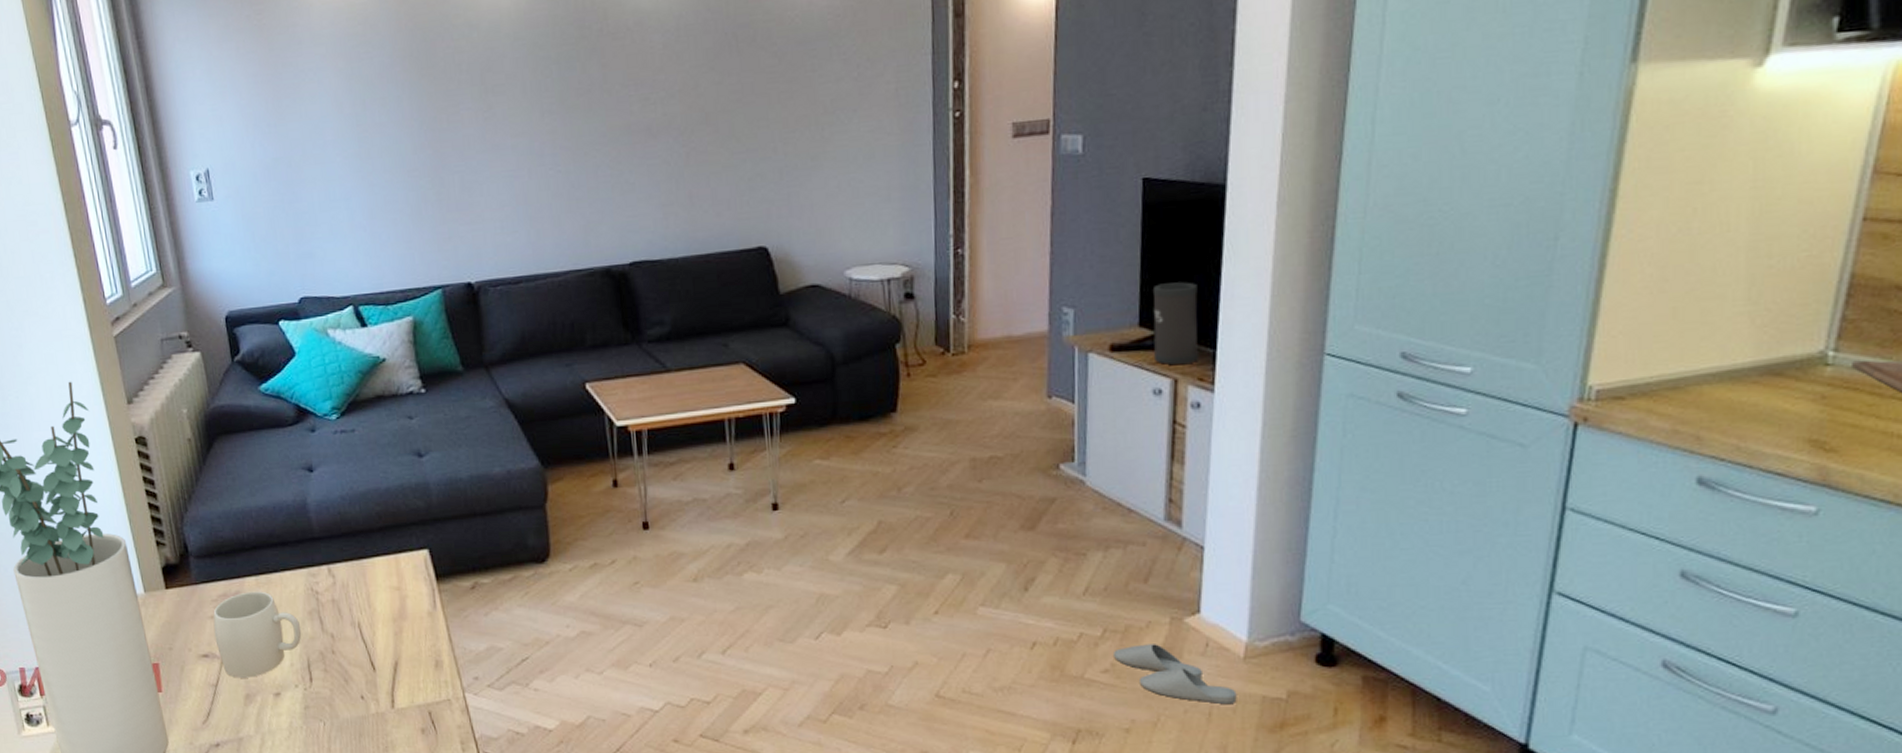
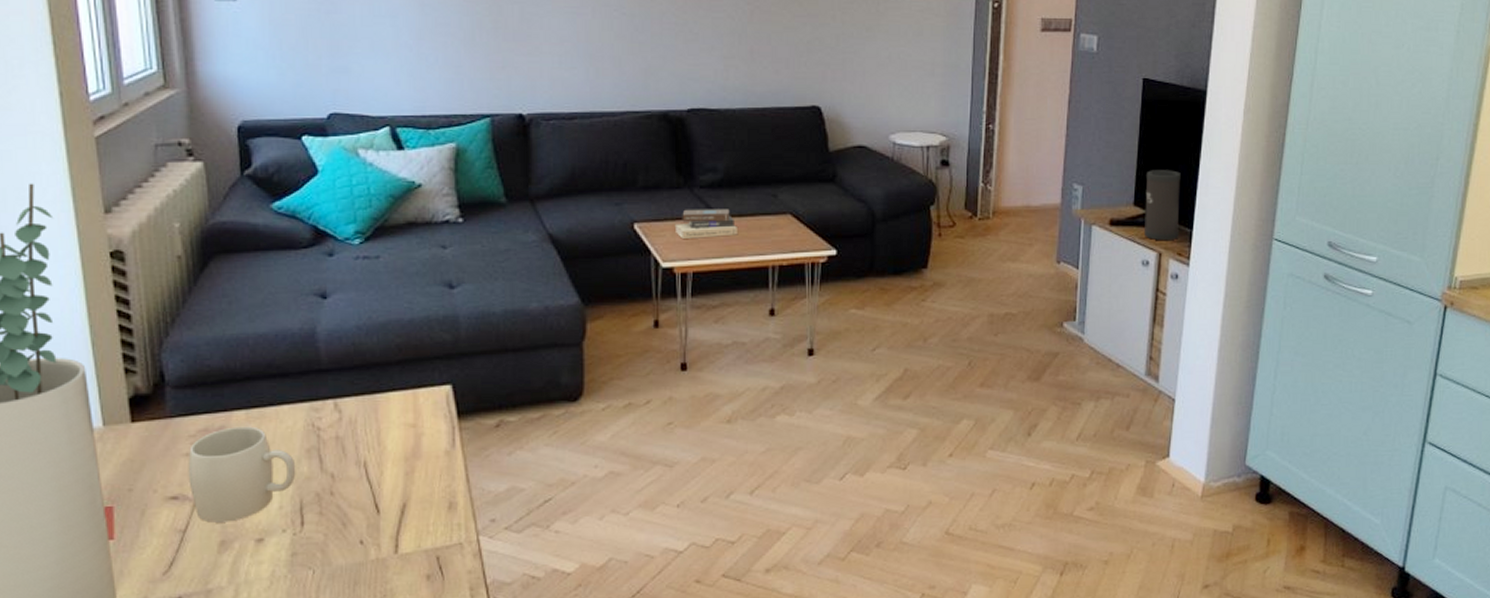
books: none [625,362,690,397] -> present [674,209,737,240]
slippers: present [1114,644,1237,705] -> none [1099,484,1194,538]

